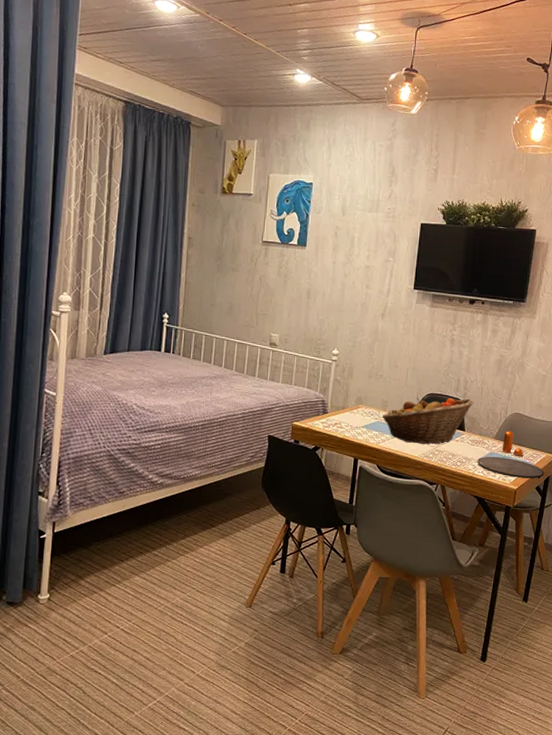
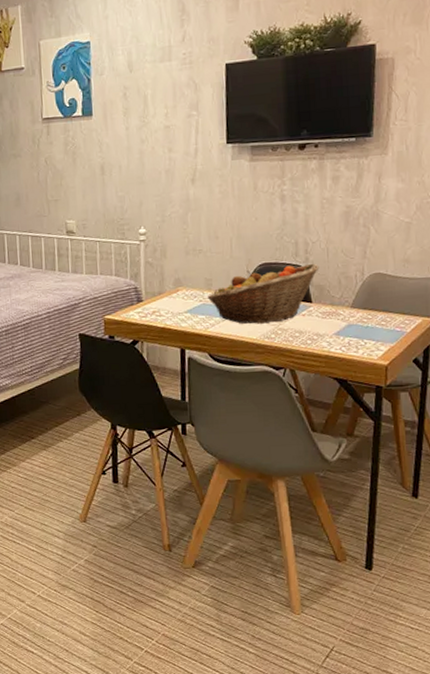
plate: present [477,456,545,479] -> none [333,328,423,351]
pepper shaker: present [502,431,523,456] -> none [362,296,391,325]

